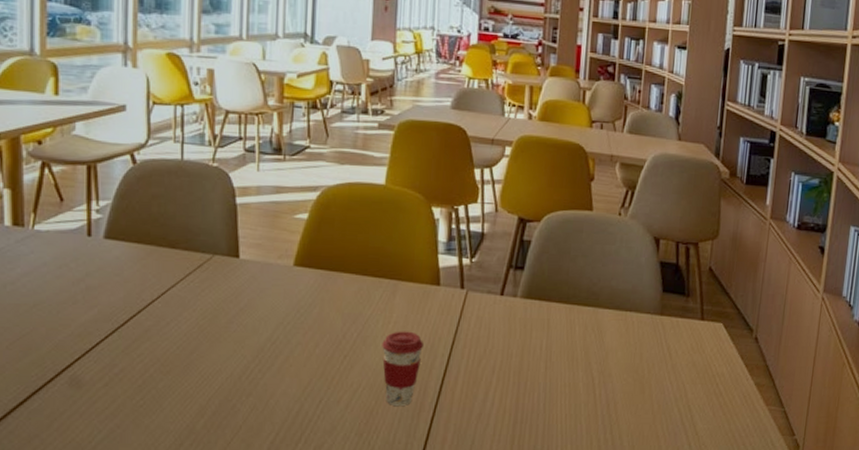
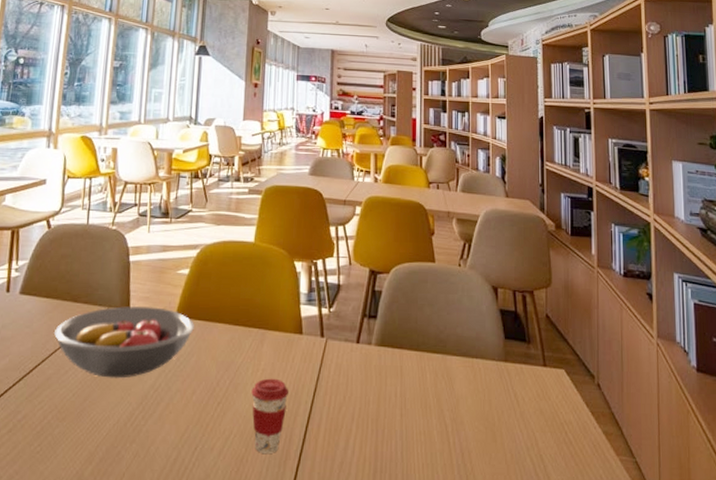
fruit bowl: none [150,253,316,331] -> present [54,306,194,379]

